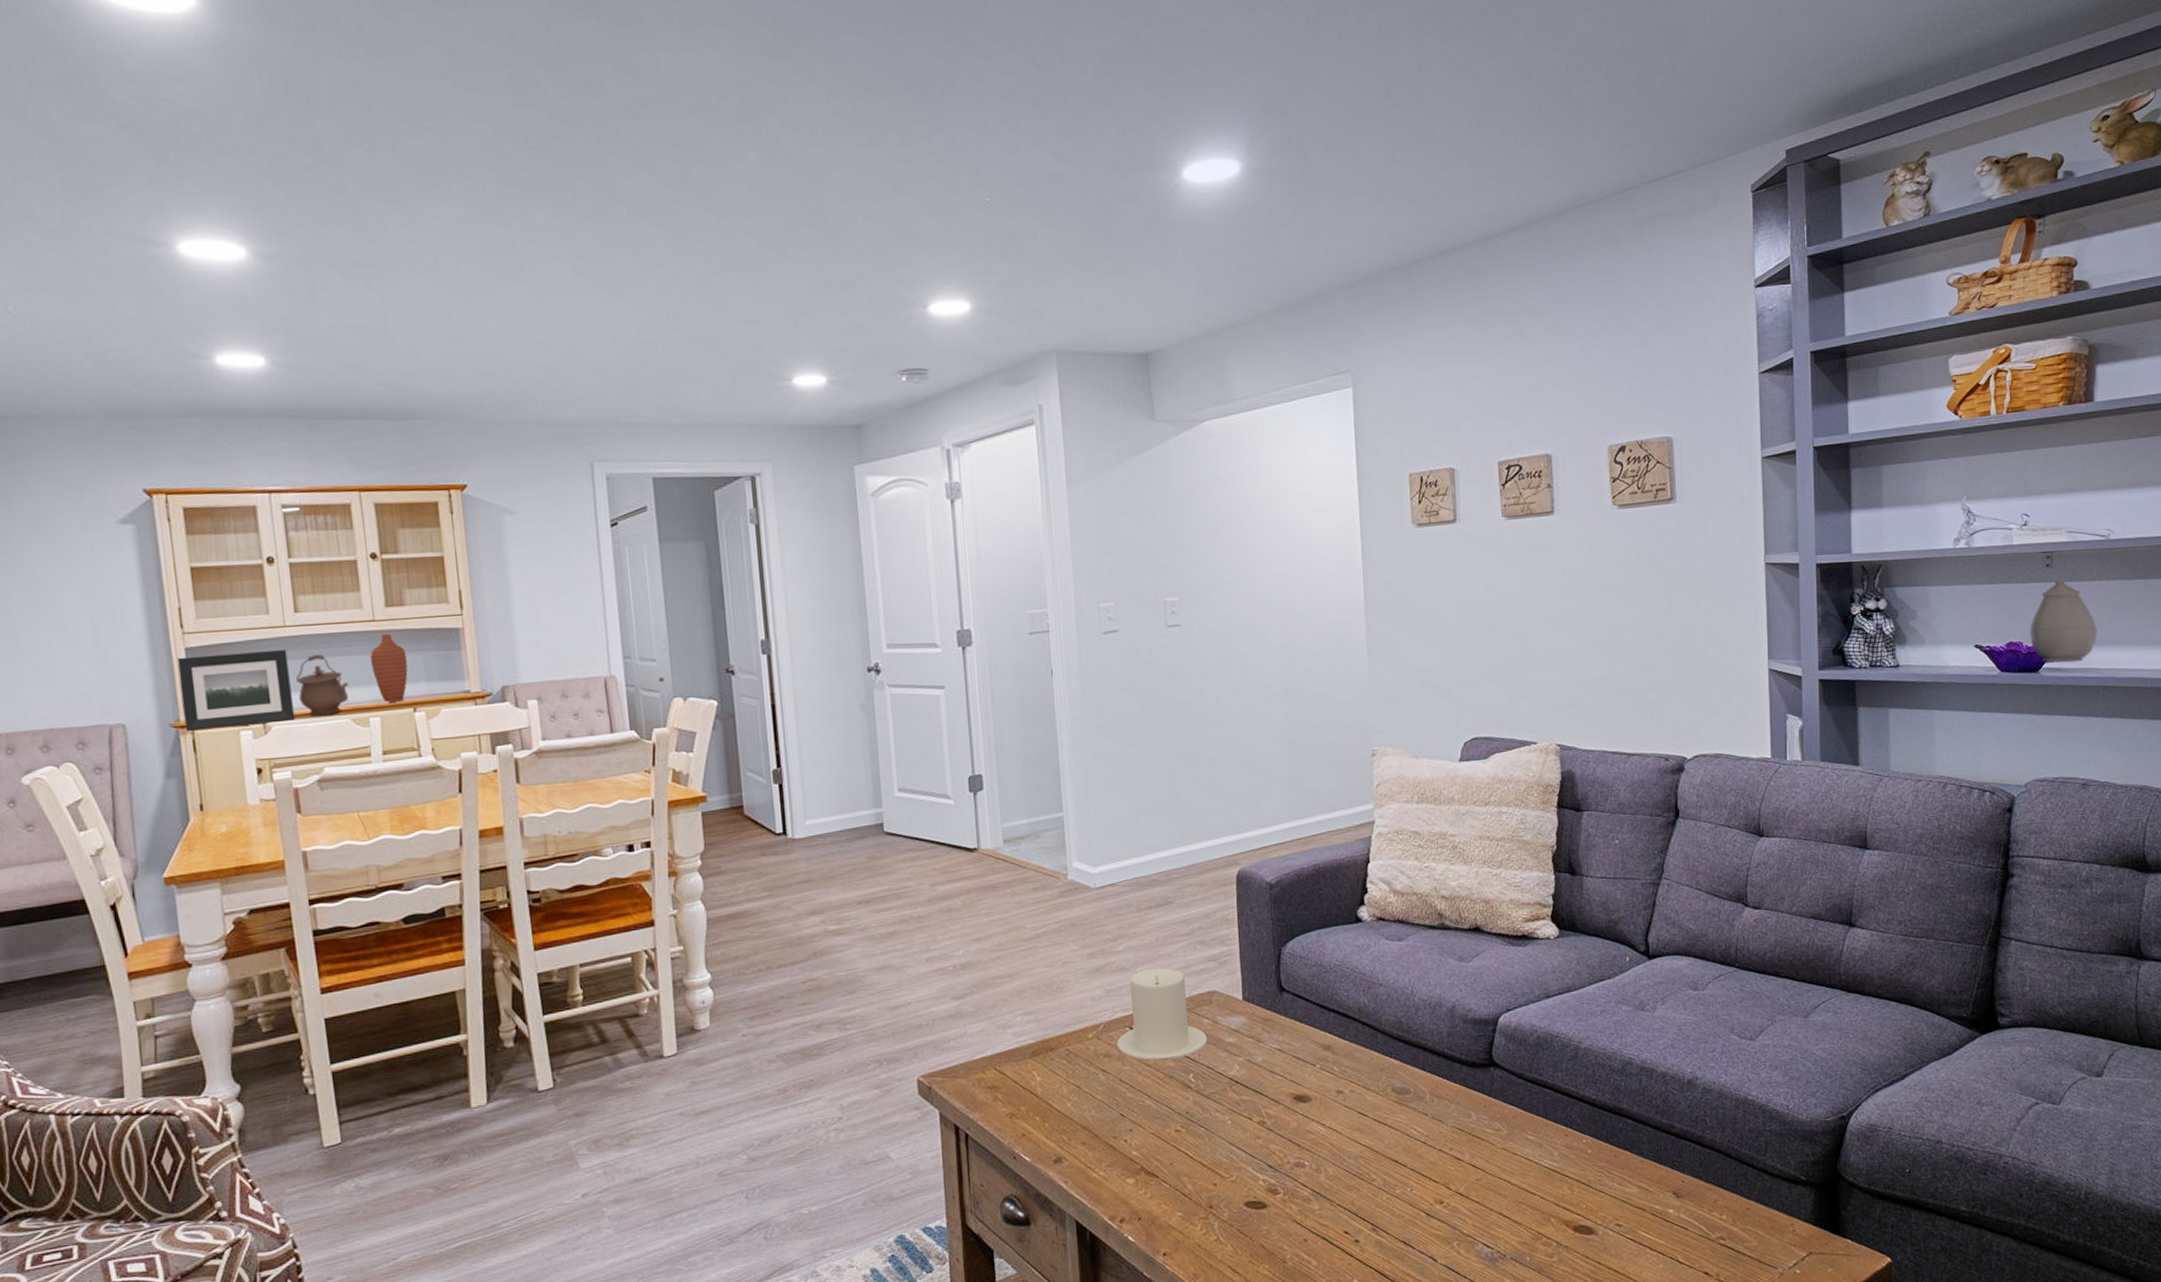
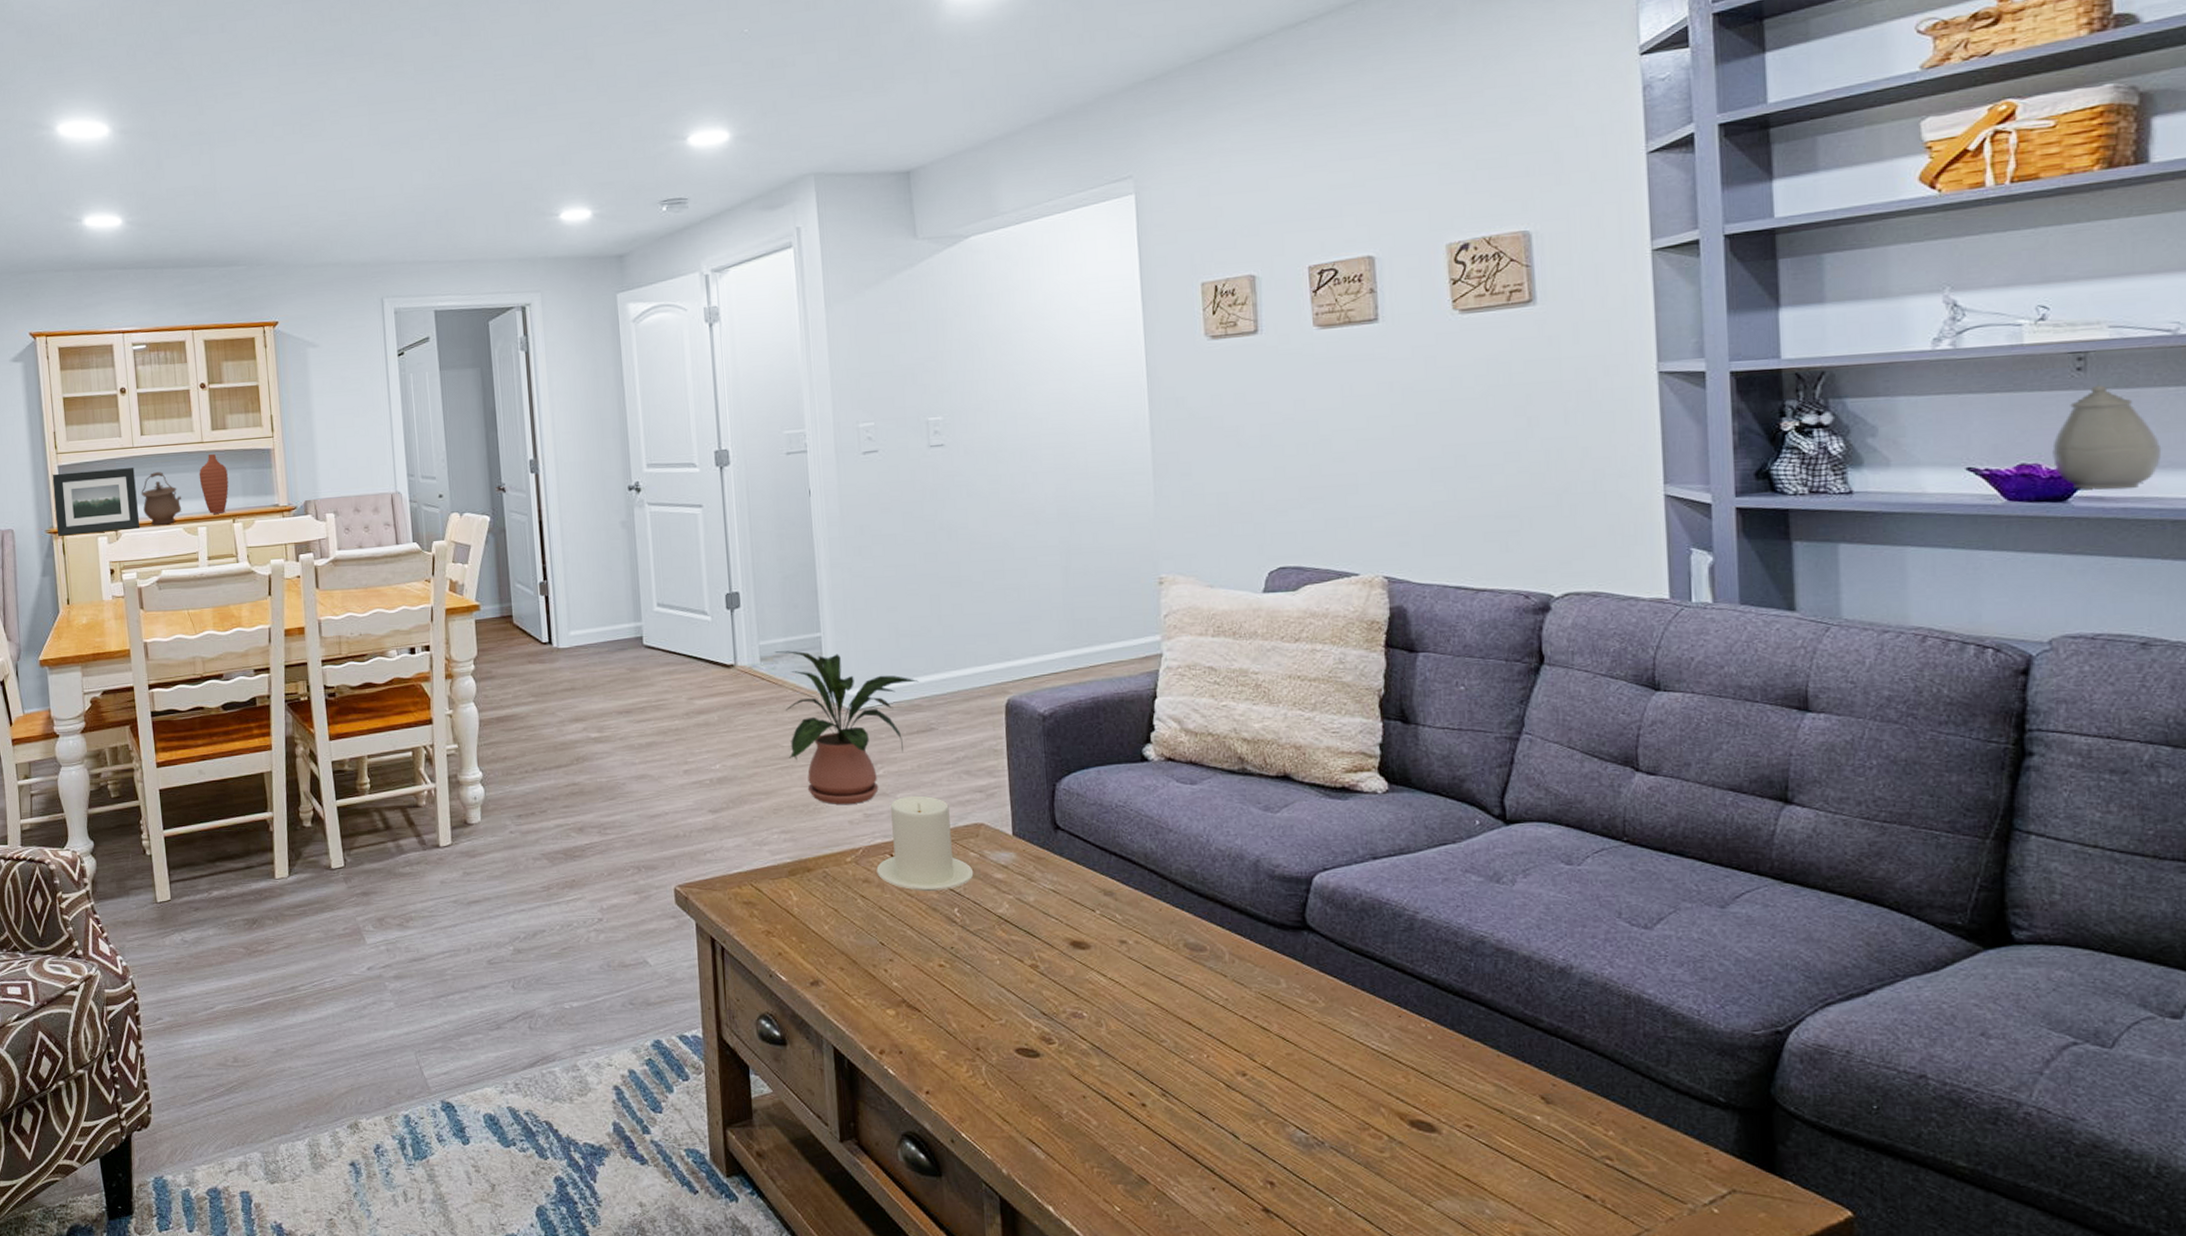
house plant: none [1017,832,1157,983] -> present [774,651,919,804]

